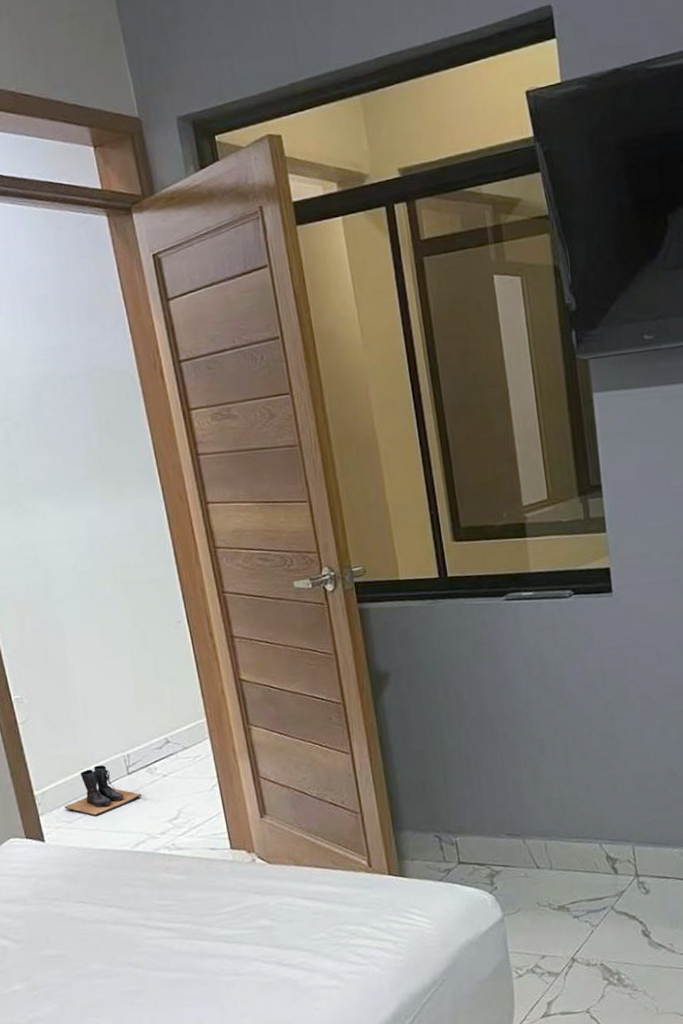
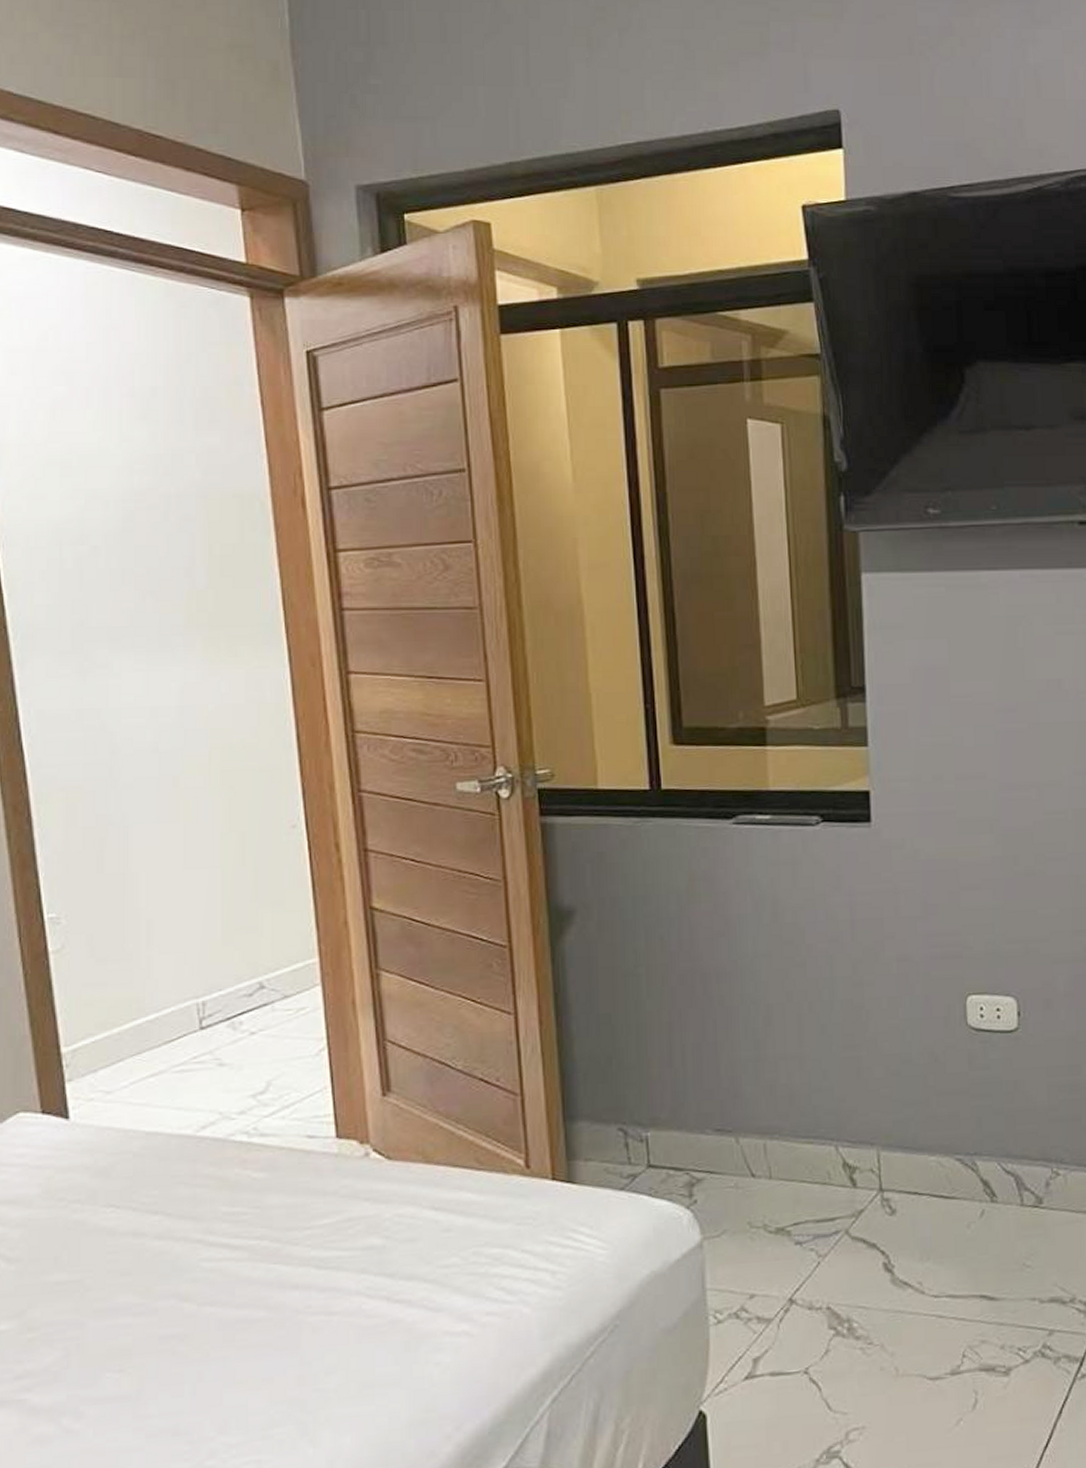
boots: present [65,765,142,816] -> none [104,1015,217,1085]

